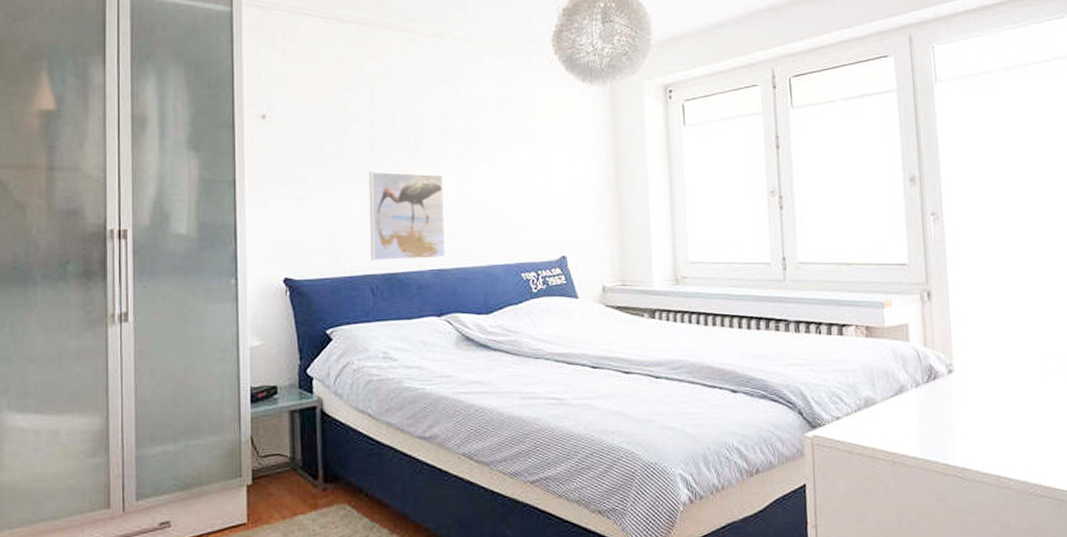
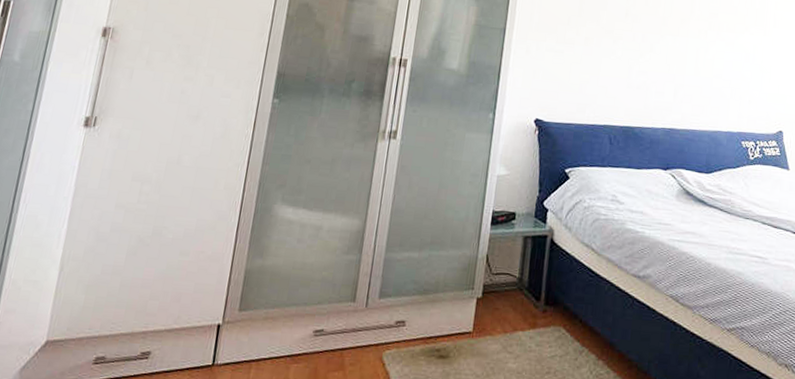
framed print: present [369,171,446,261] -> none [612,36,684,119]

